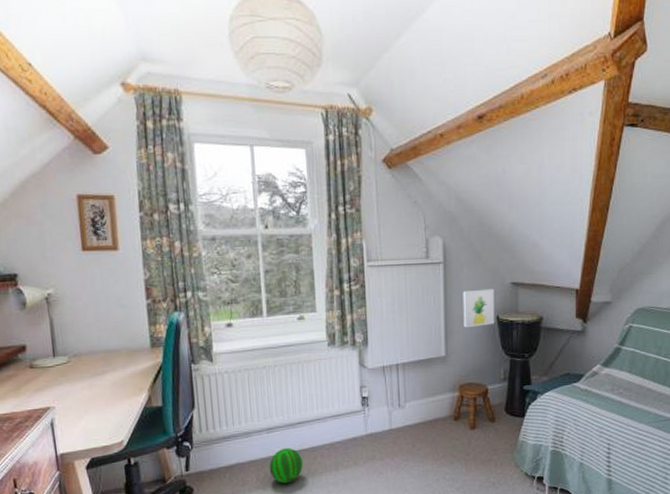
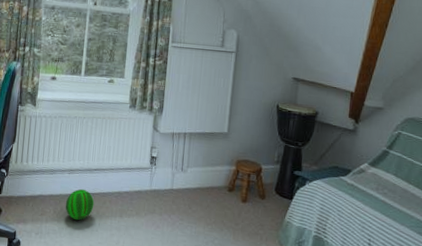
wall art: present [463,288,495,328] -> none [246,79,277,112]

